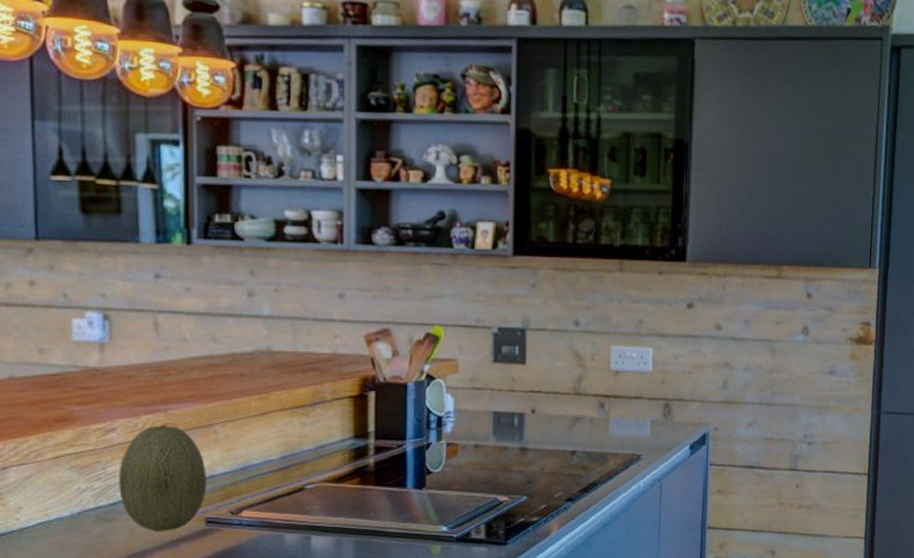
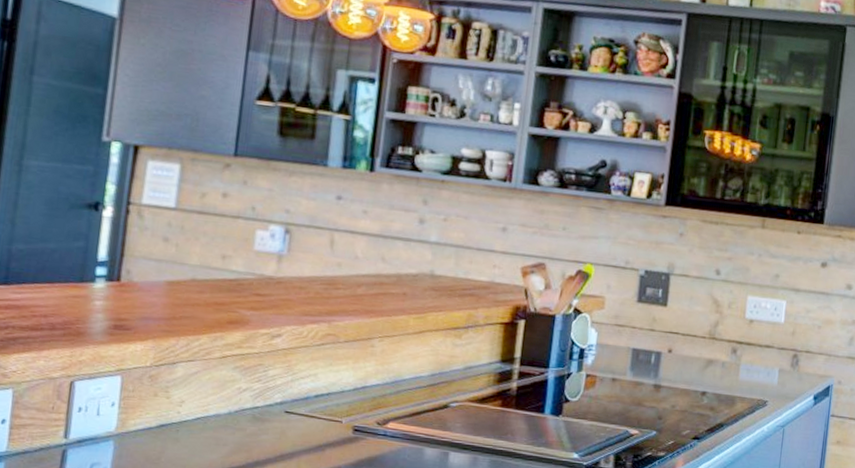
fruit: present [118,424,207,531] -> none [276,334,360,436]

